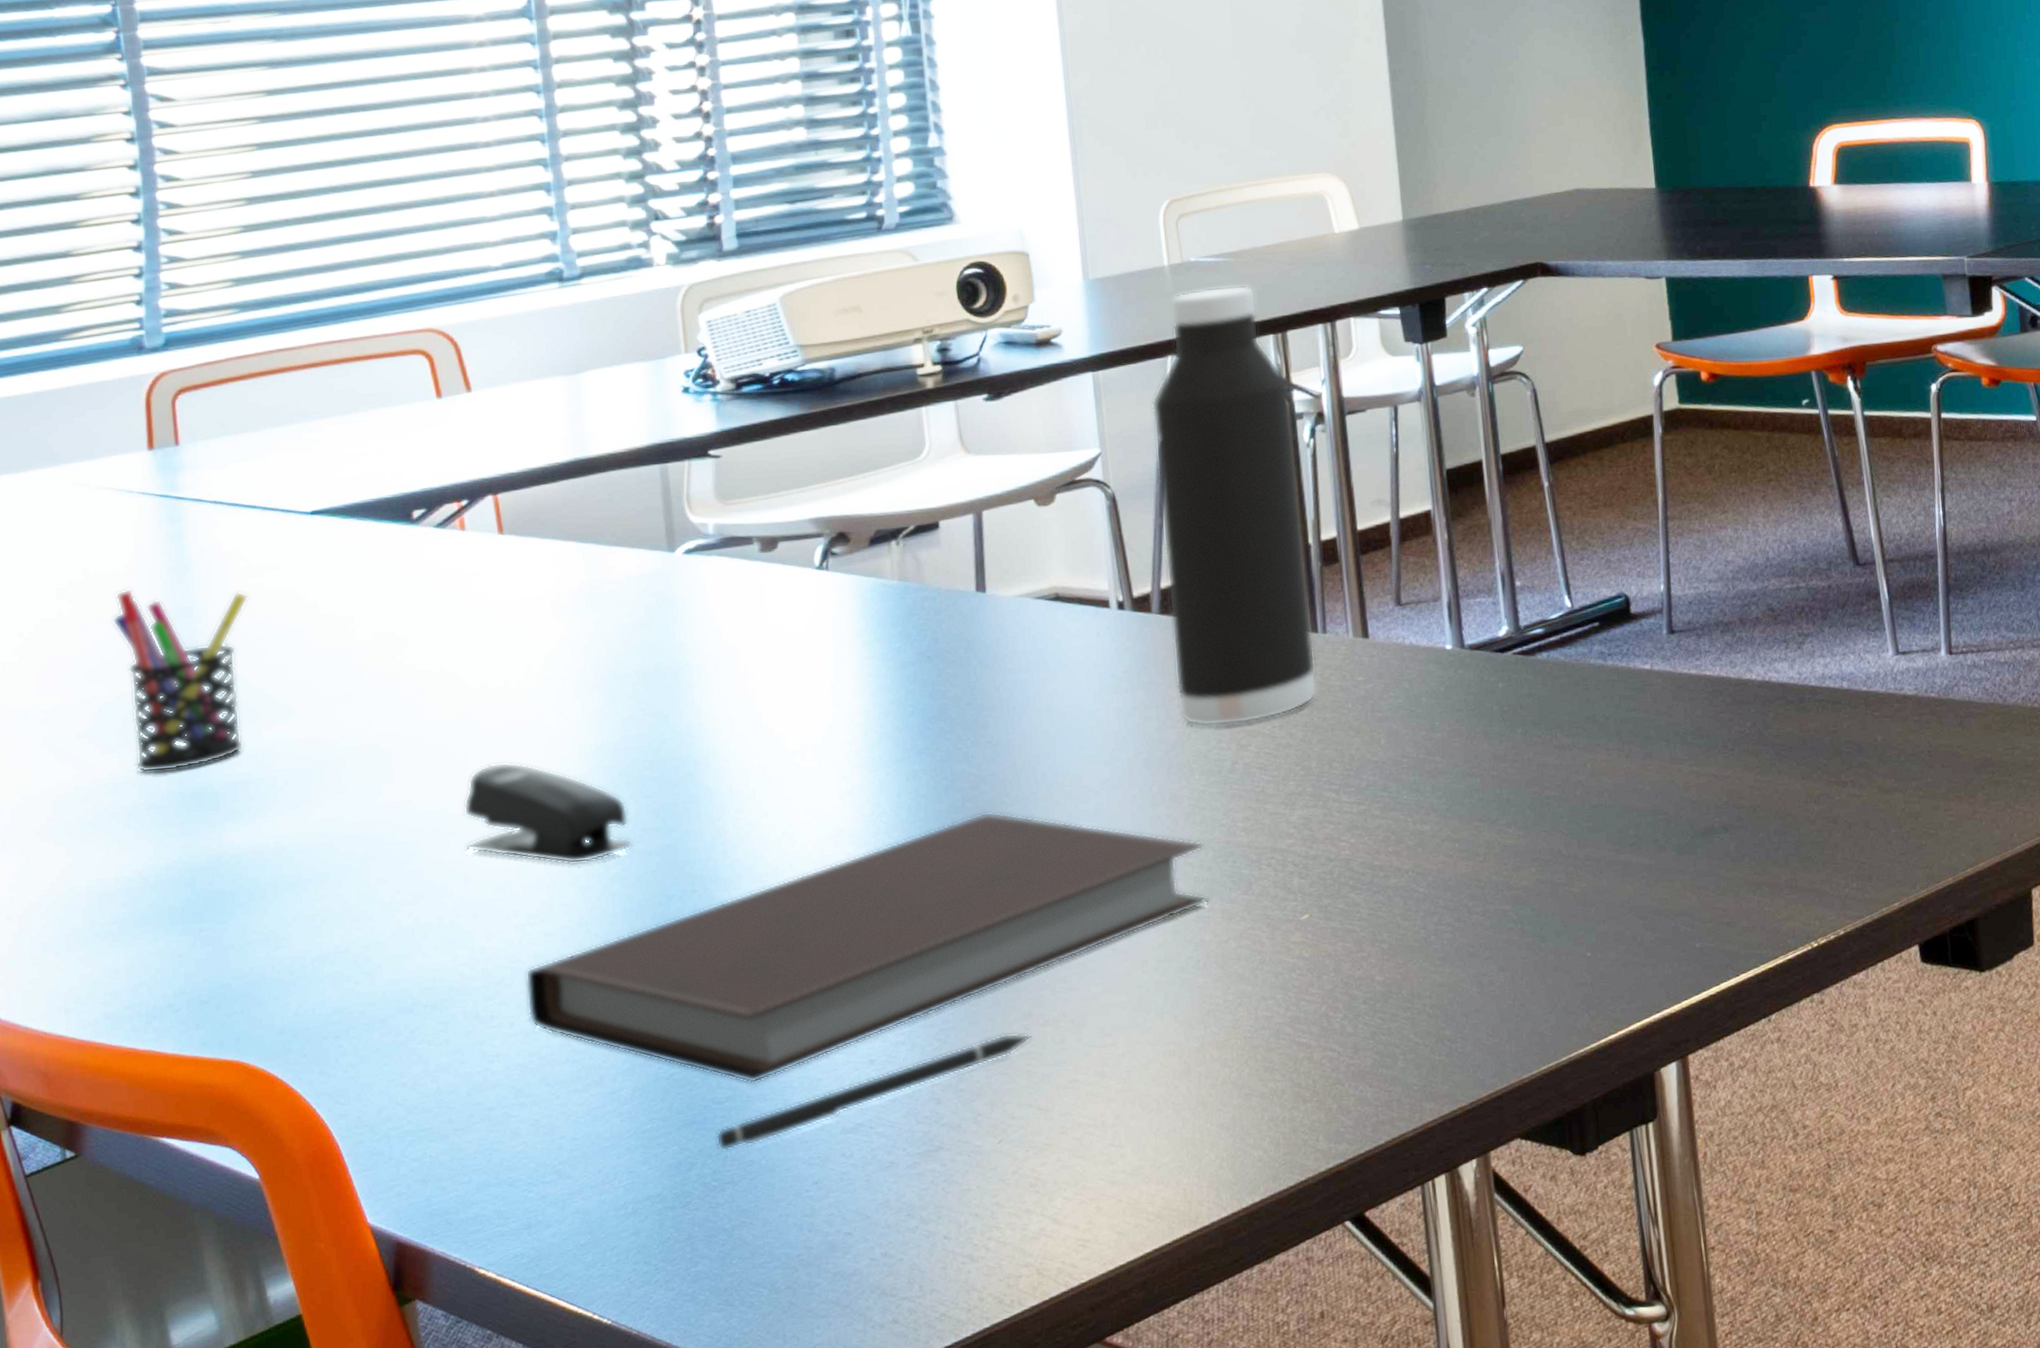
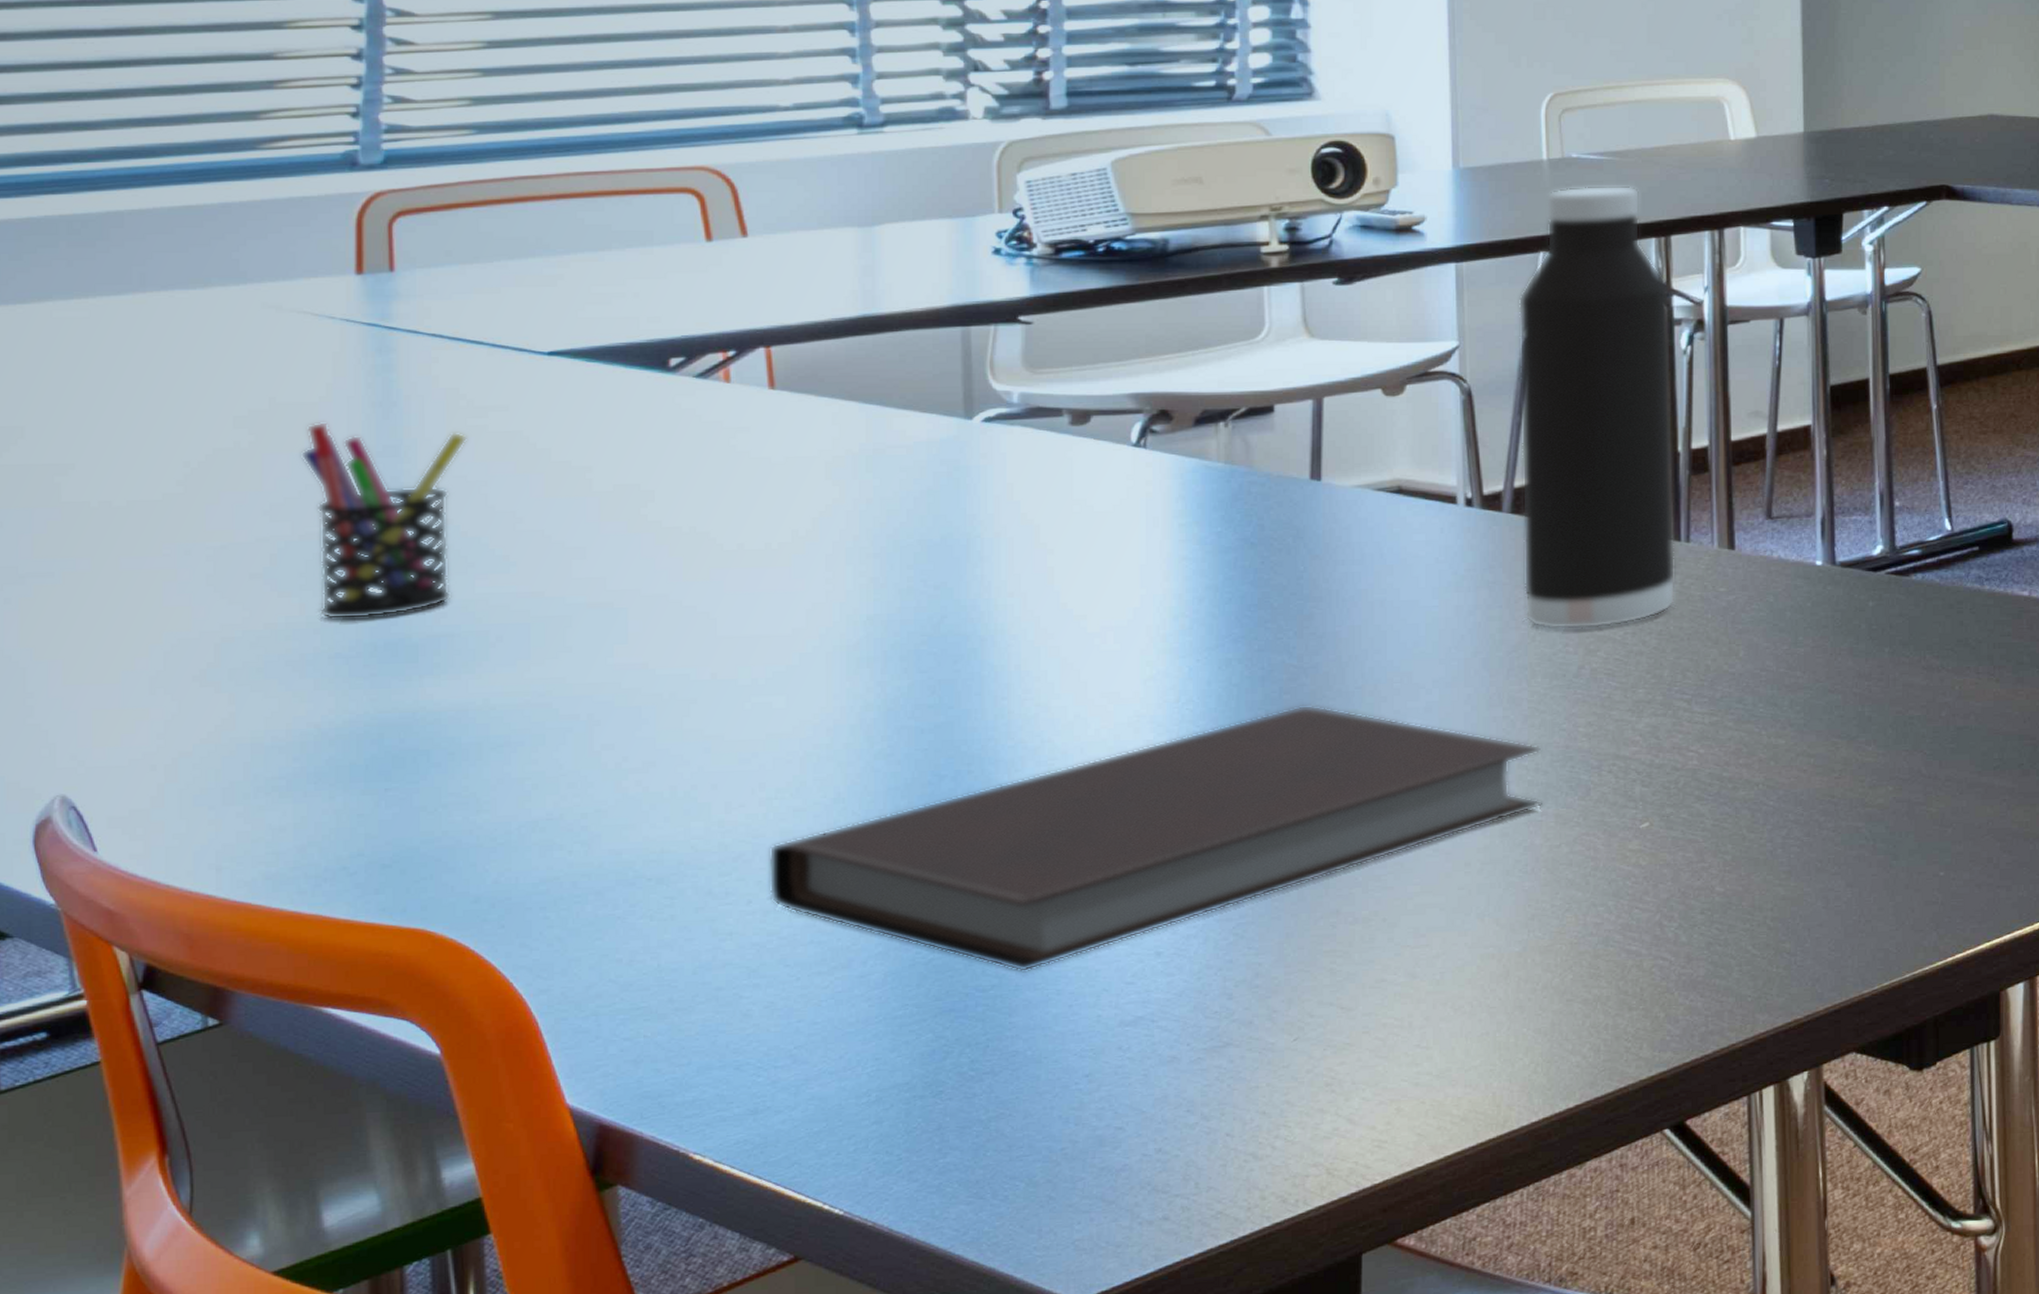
stapler: present [463,762,633,865] -> none [708,628,903,738]
pen: present [716,1033,1031,1152] -> none [977,930,1338,1041]

